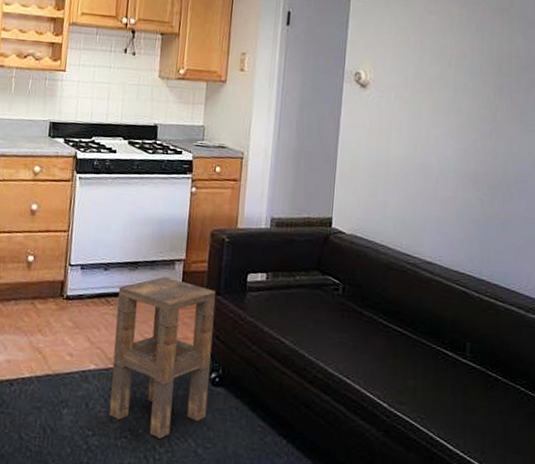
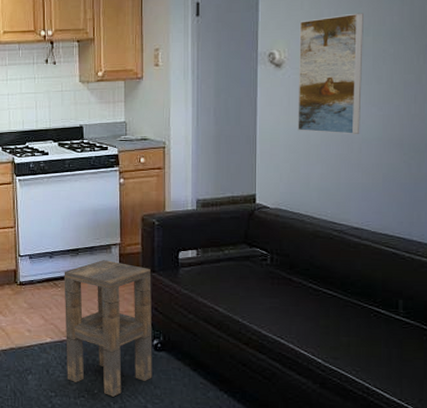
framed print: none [378,43,447,166] -> present [298,13,363,135]

